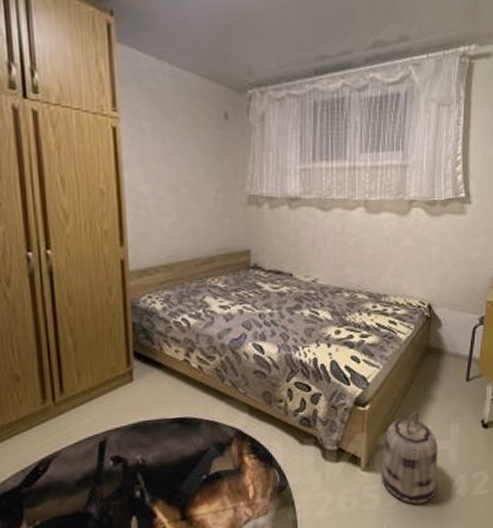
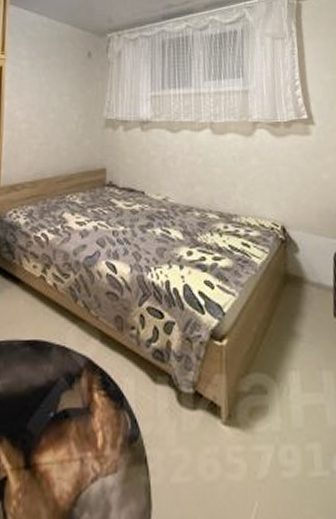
basket: present [380,411,439,504] -> none [245,351,317,480]

